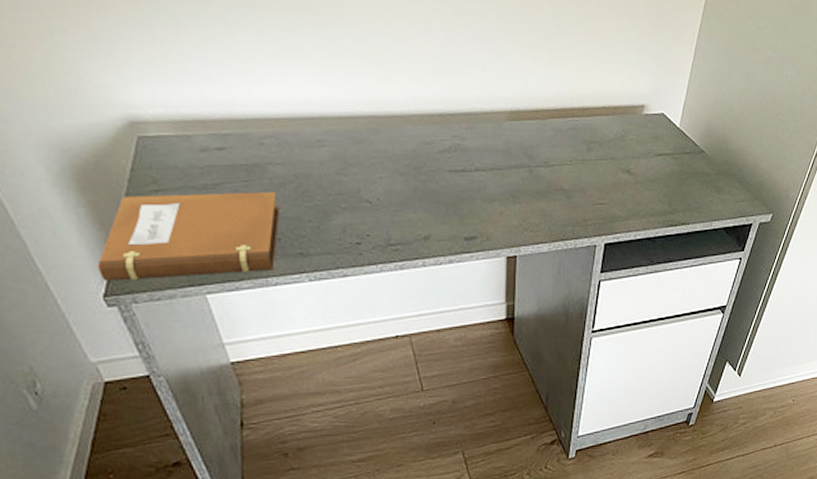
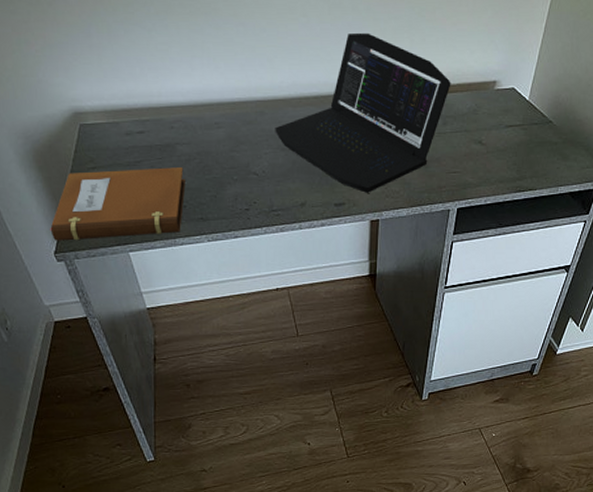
laptop: none [391,43,596,226] -> present [275,32,451,193]

